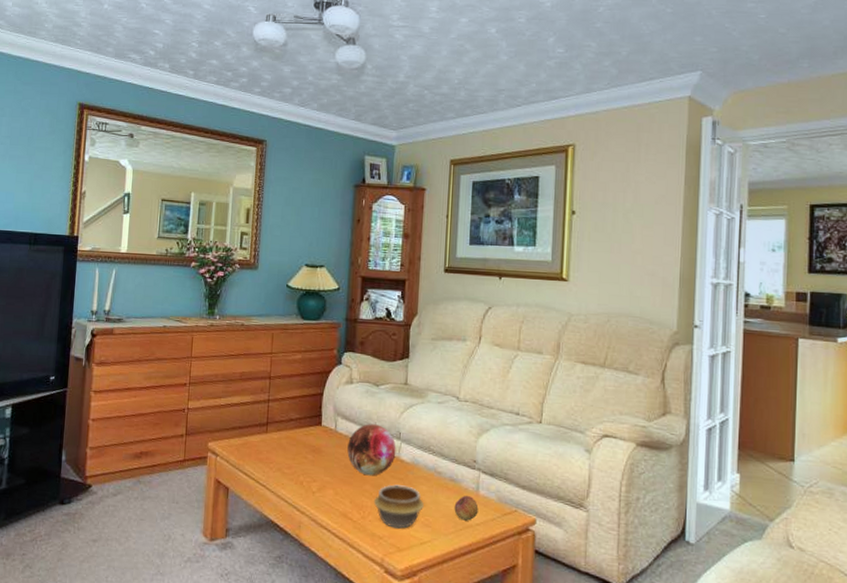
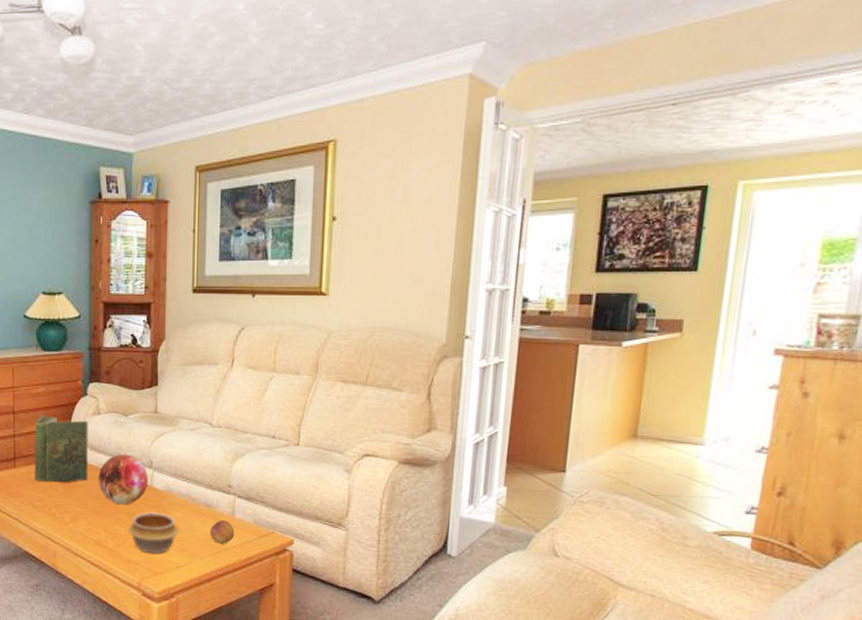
book: none [285,380,341,451] -> present [34,414,88,483]

